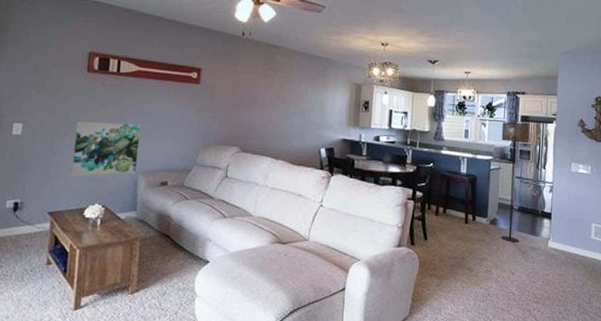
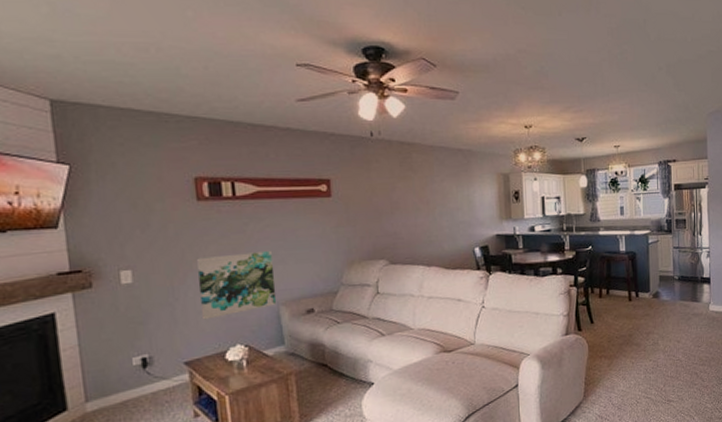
floor lamp: present [501,122,530,243] -> none [656,192,684,312]

